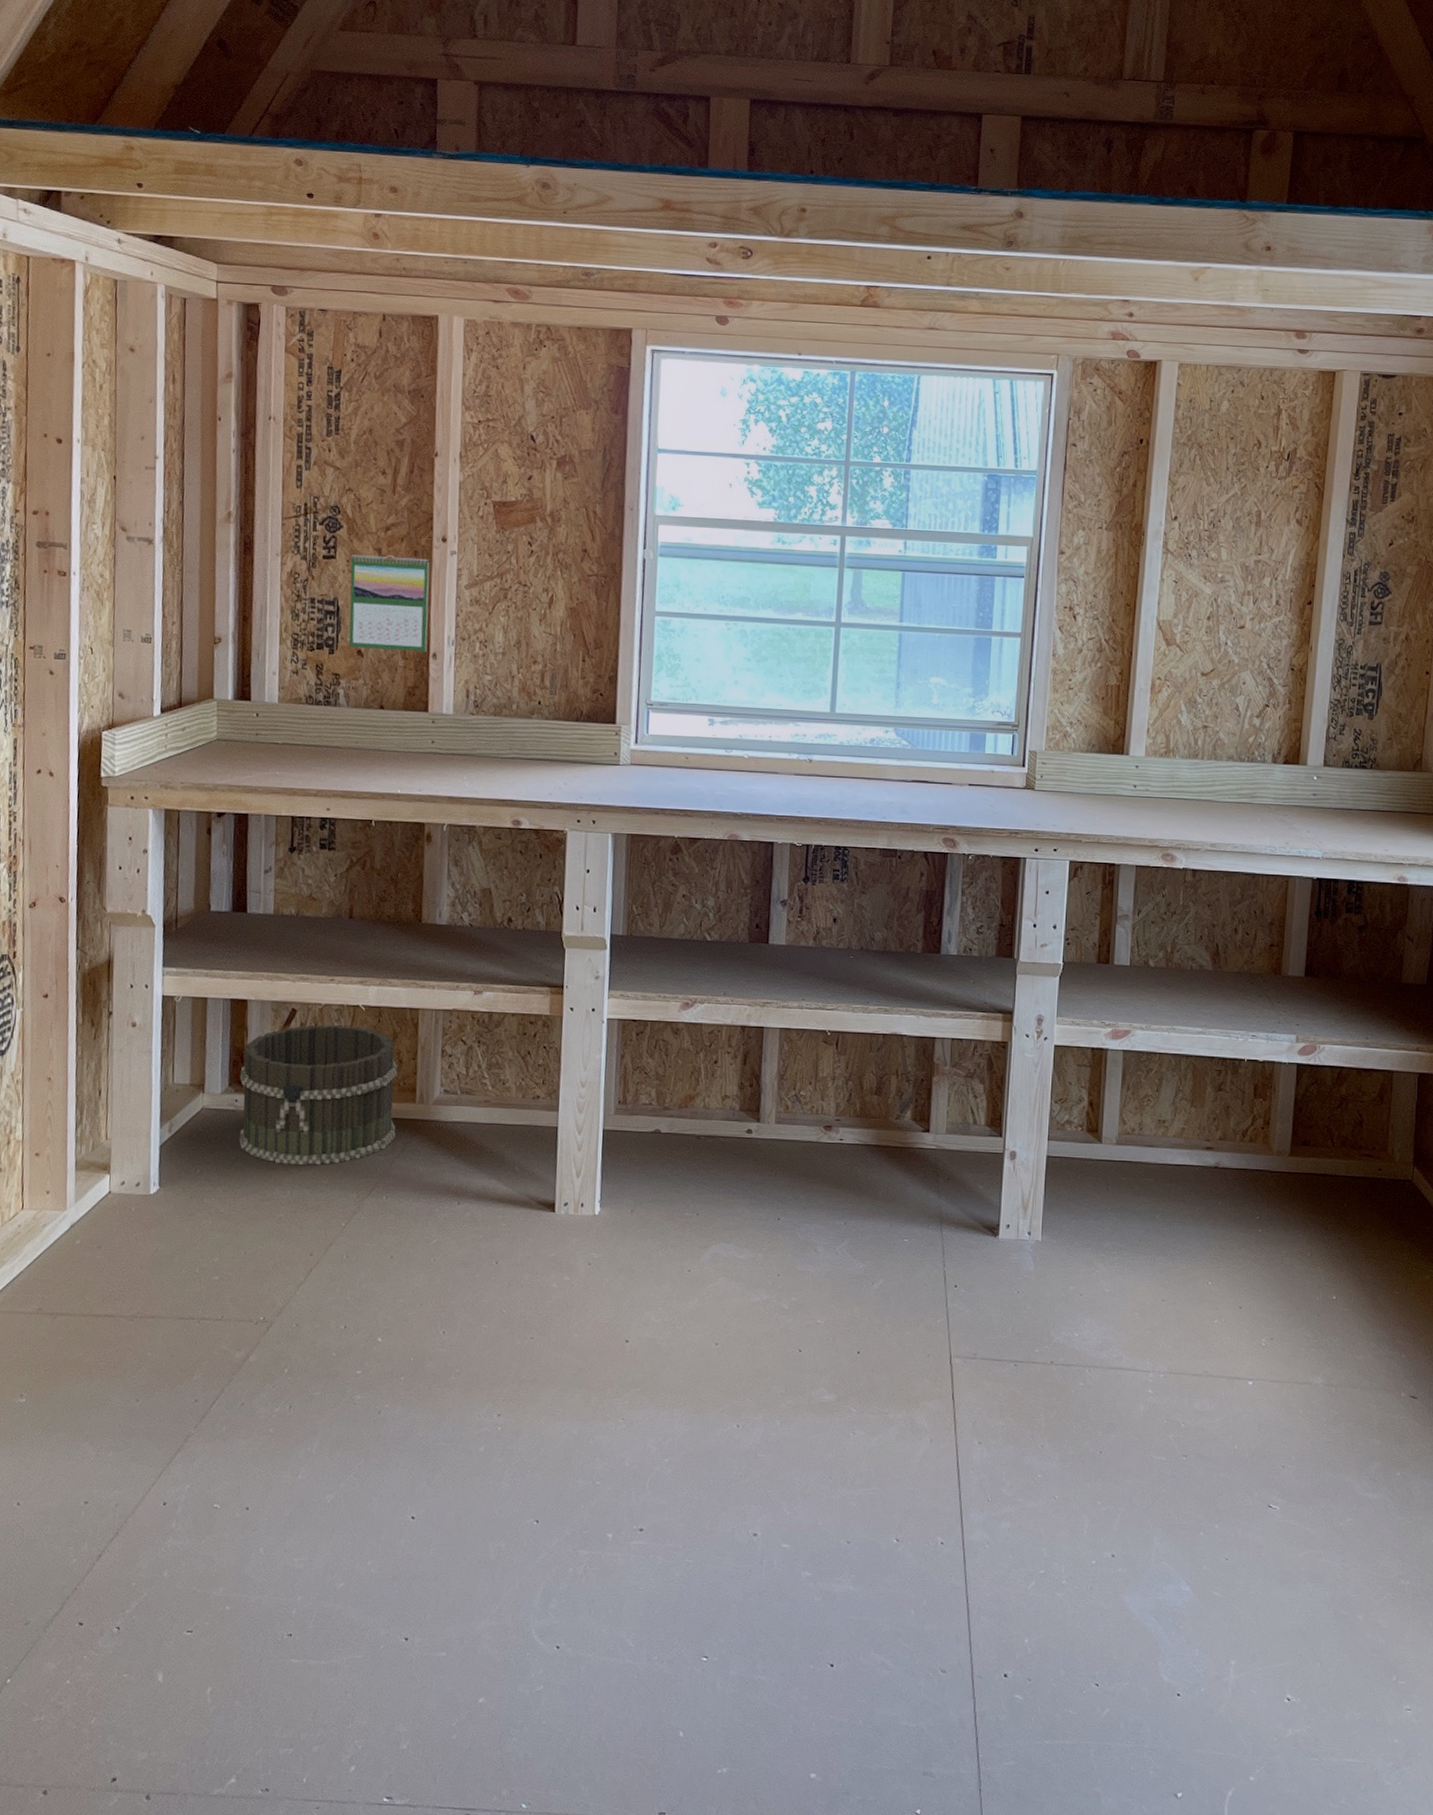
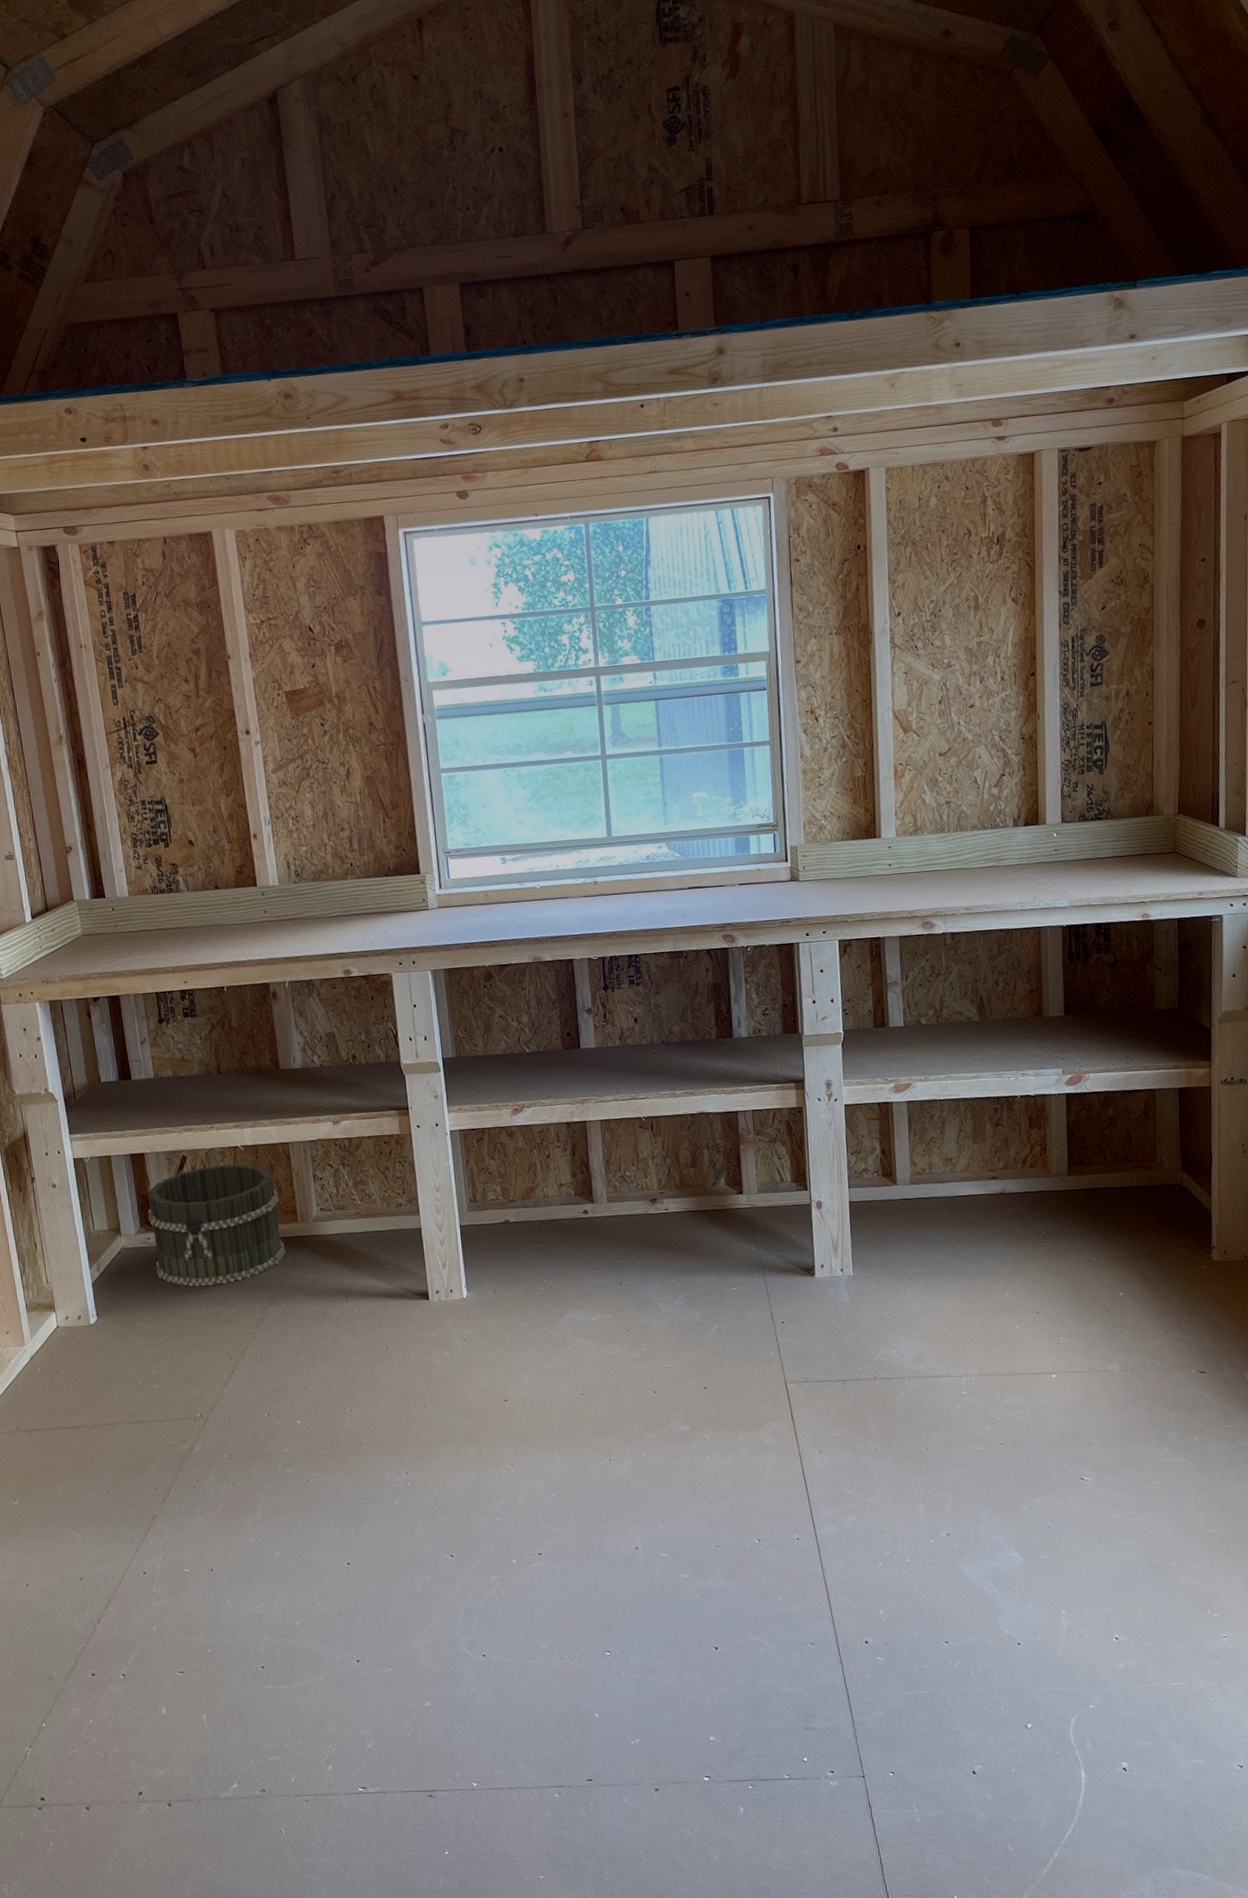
calendar: present [349,555,430,653] -> none [170,751,248,839]

